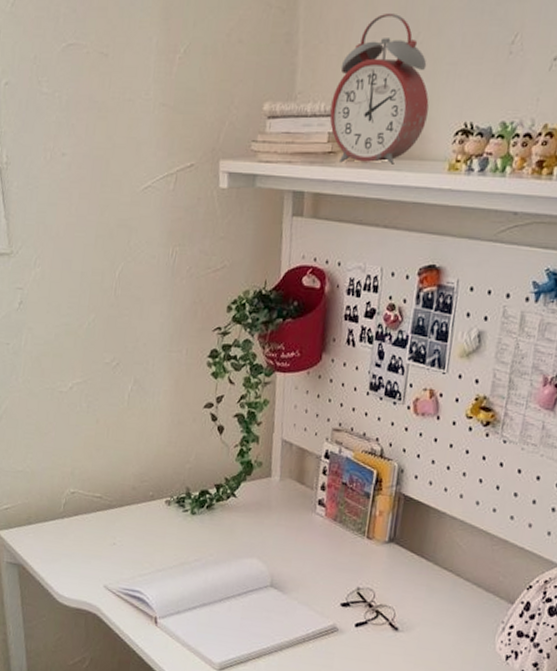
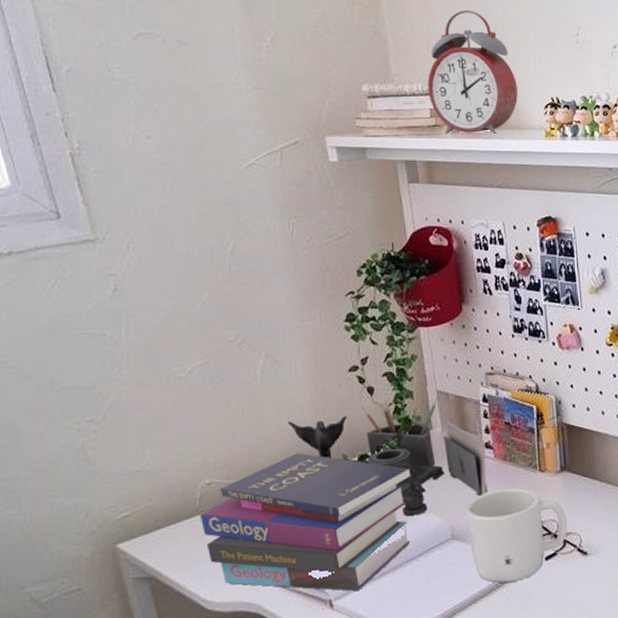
books: none [62,478,244,615] -> present [199,453,410,592]
desk organizer: none [143,443,318,558] -> present [287,395,488,516]
mug: none [286,547,385,640] -> present [464,487,567,584]

